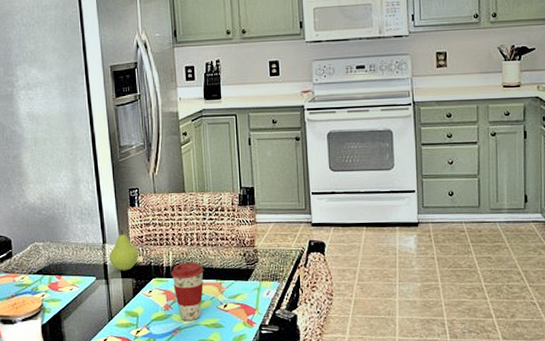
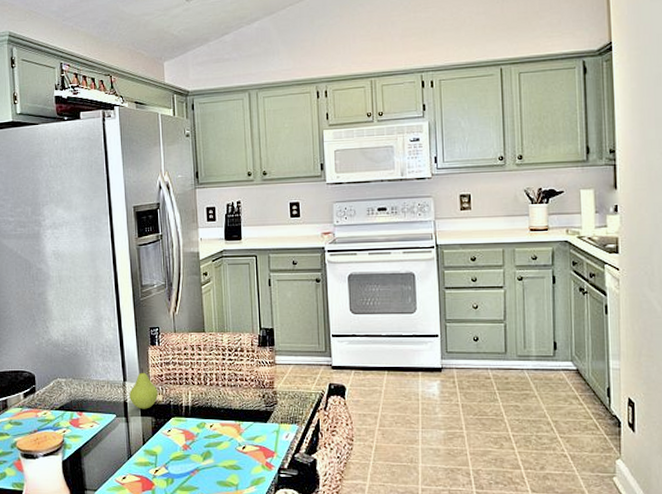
coffee cup: present [171,262,204,320] -> none [190,402,223,461]

